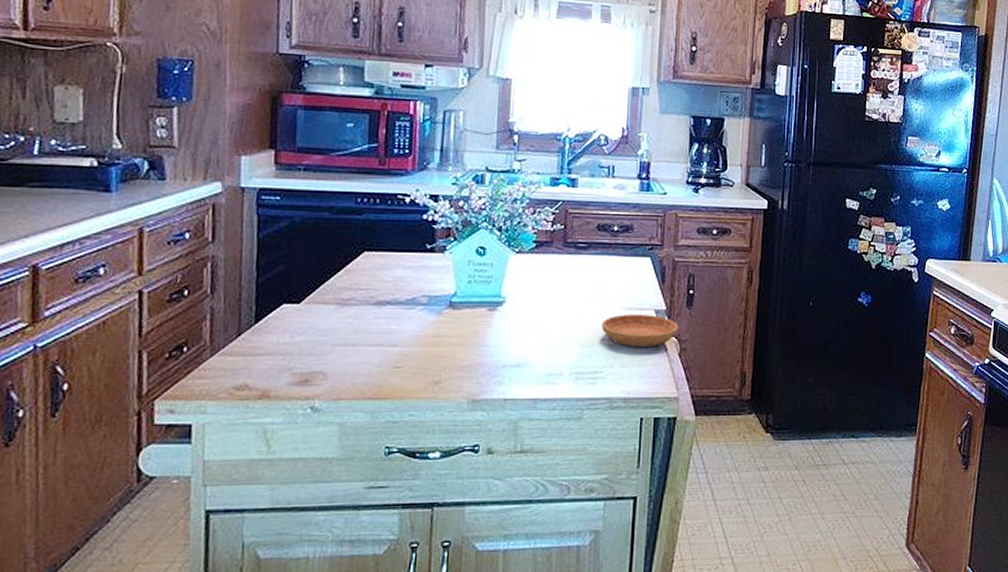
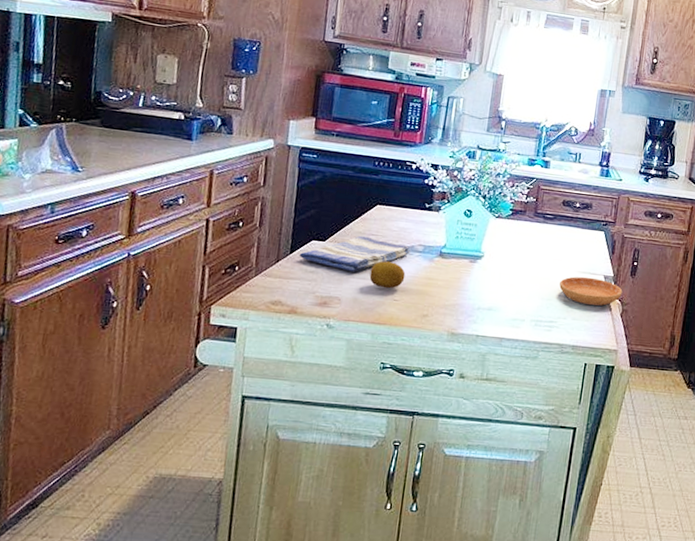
dish towel: none [267,291,411,338] -> present [299,235,410,272]
fruit: none [361,320,408,354] -> present [369,261,406,289]

